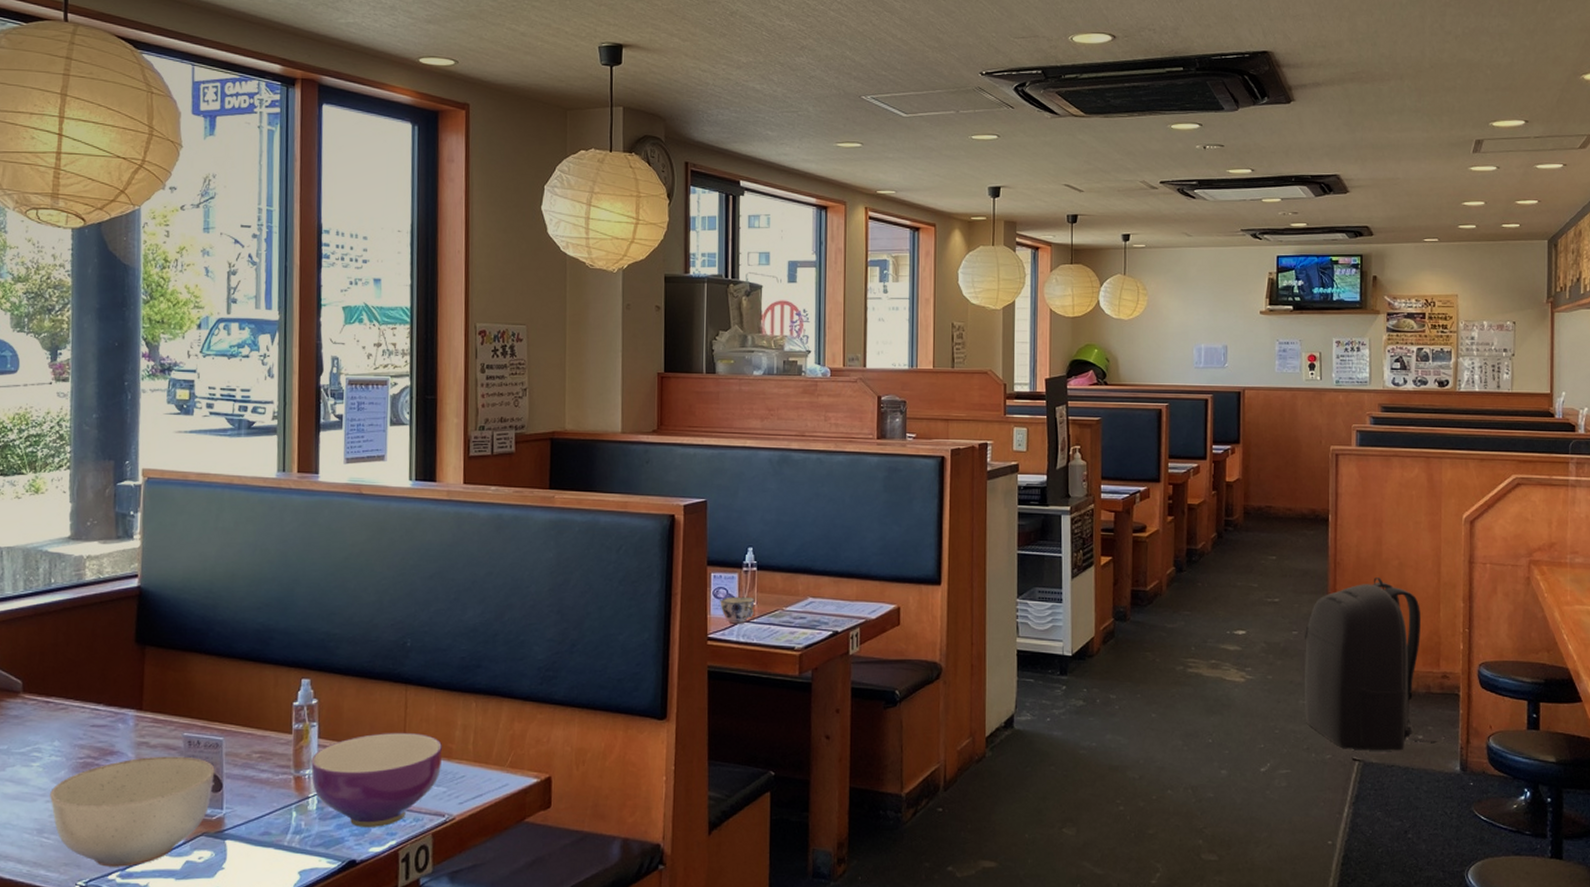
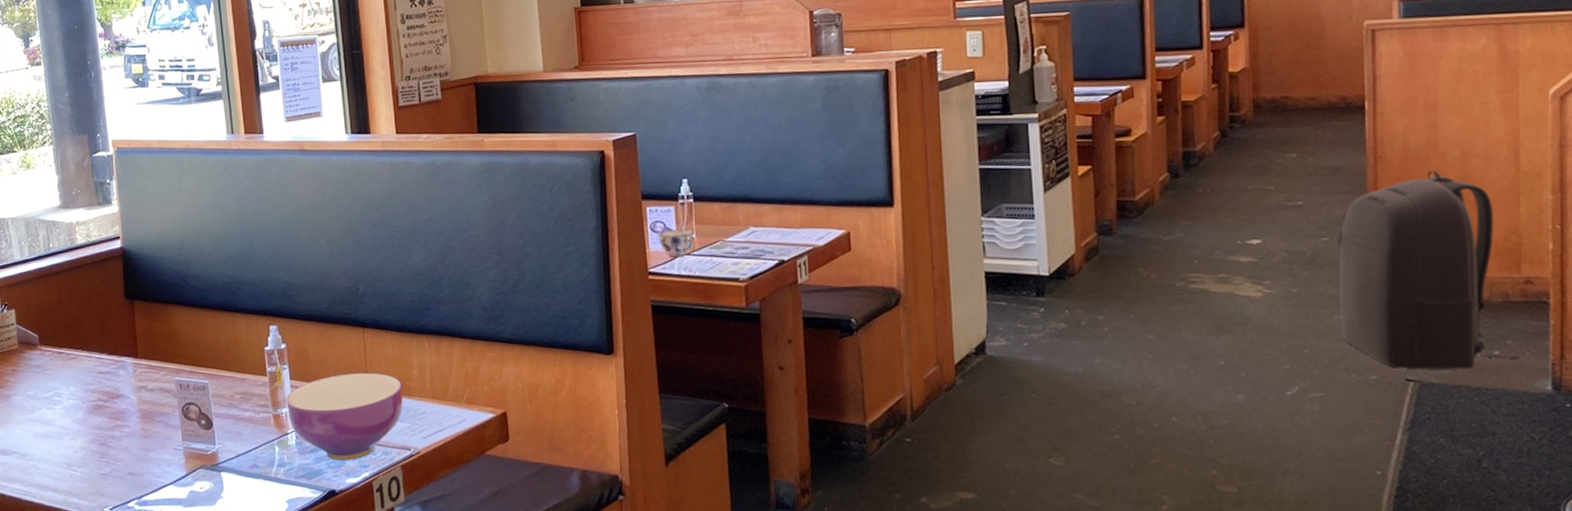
bowl: present [50,756,215,867] -> none [72,398,205,496]

